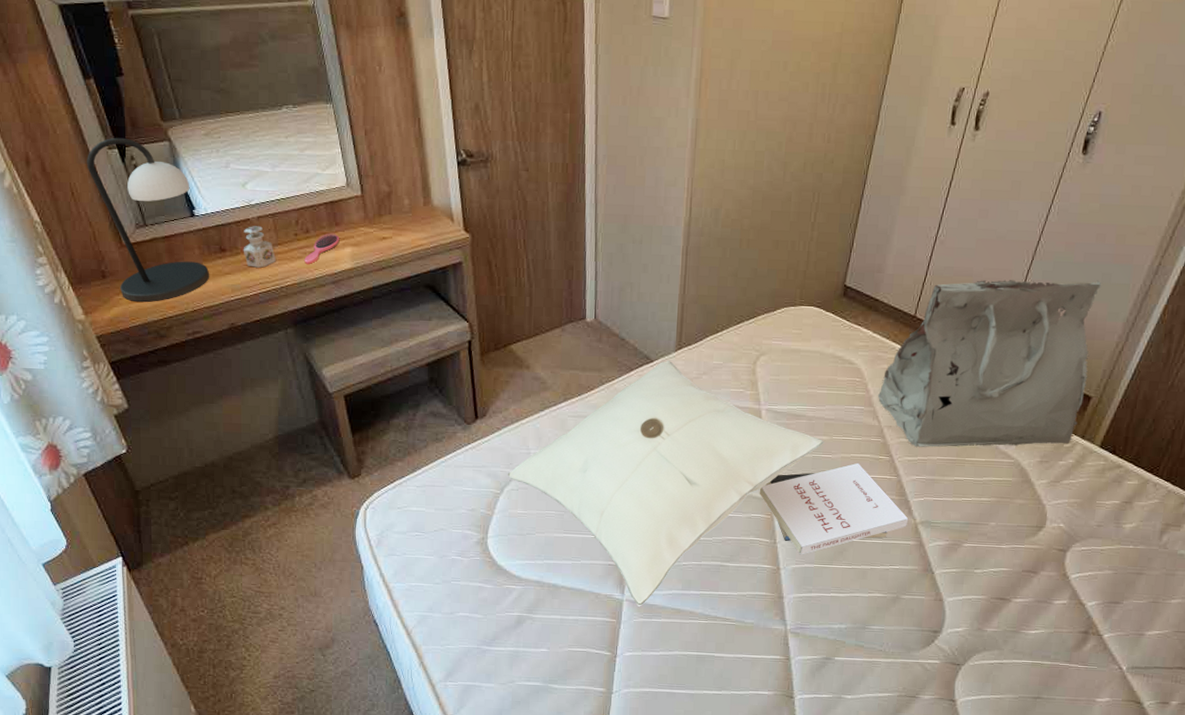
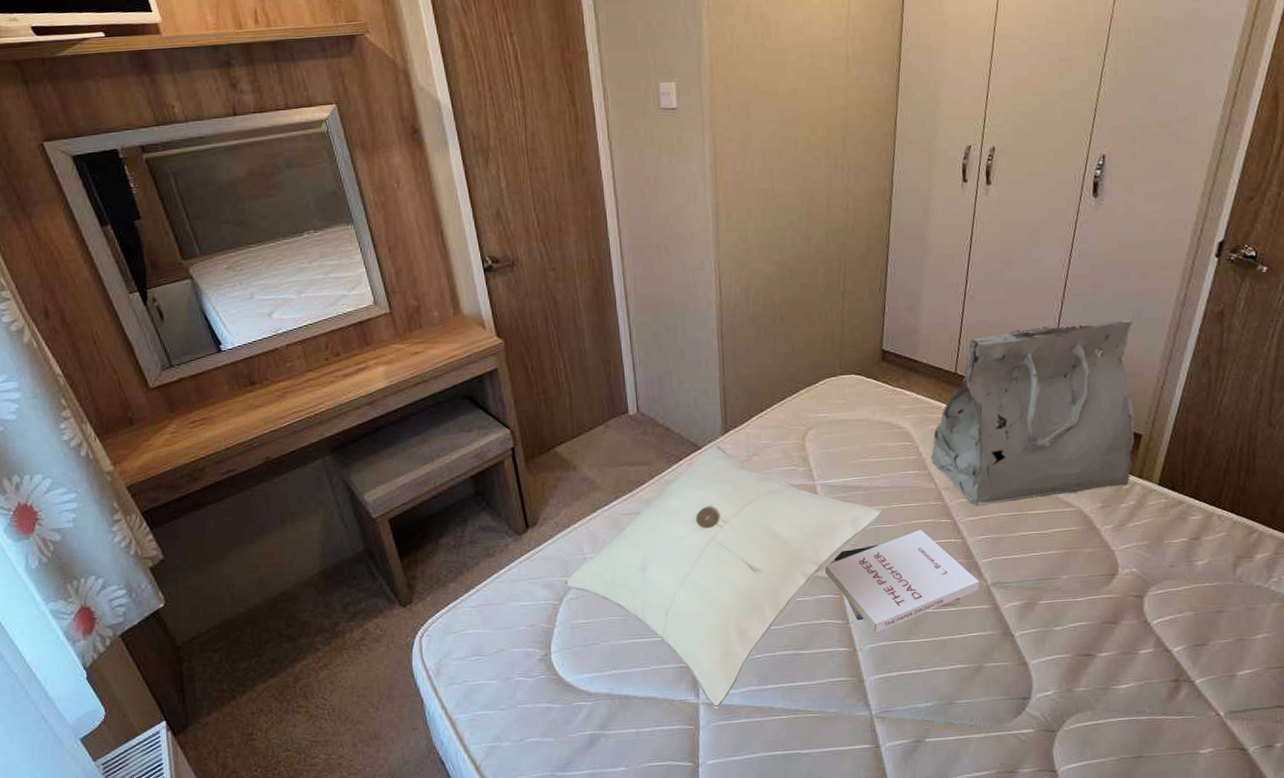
table lamp: present [87,137,210,303] -> none [107,280,241,447]
perfume bottle: present [243,226,276,268] -> none [273,354,308,397]
hairbrush: present [304,233,340,264] -> none [337,353,372,388]

